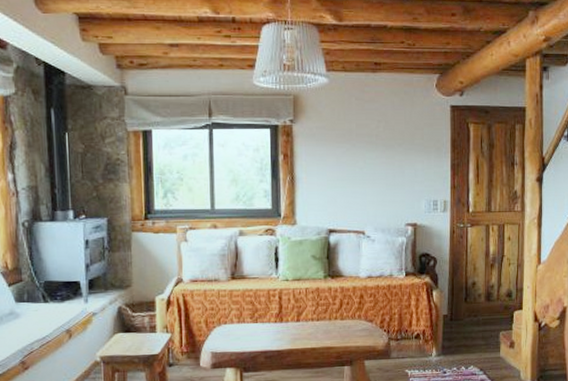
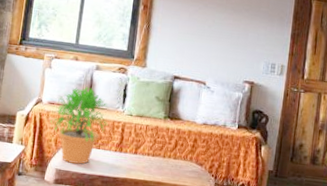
potted plant: none [196,255,263,343] -> present [51,86,109,164]

